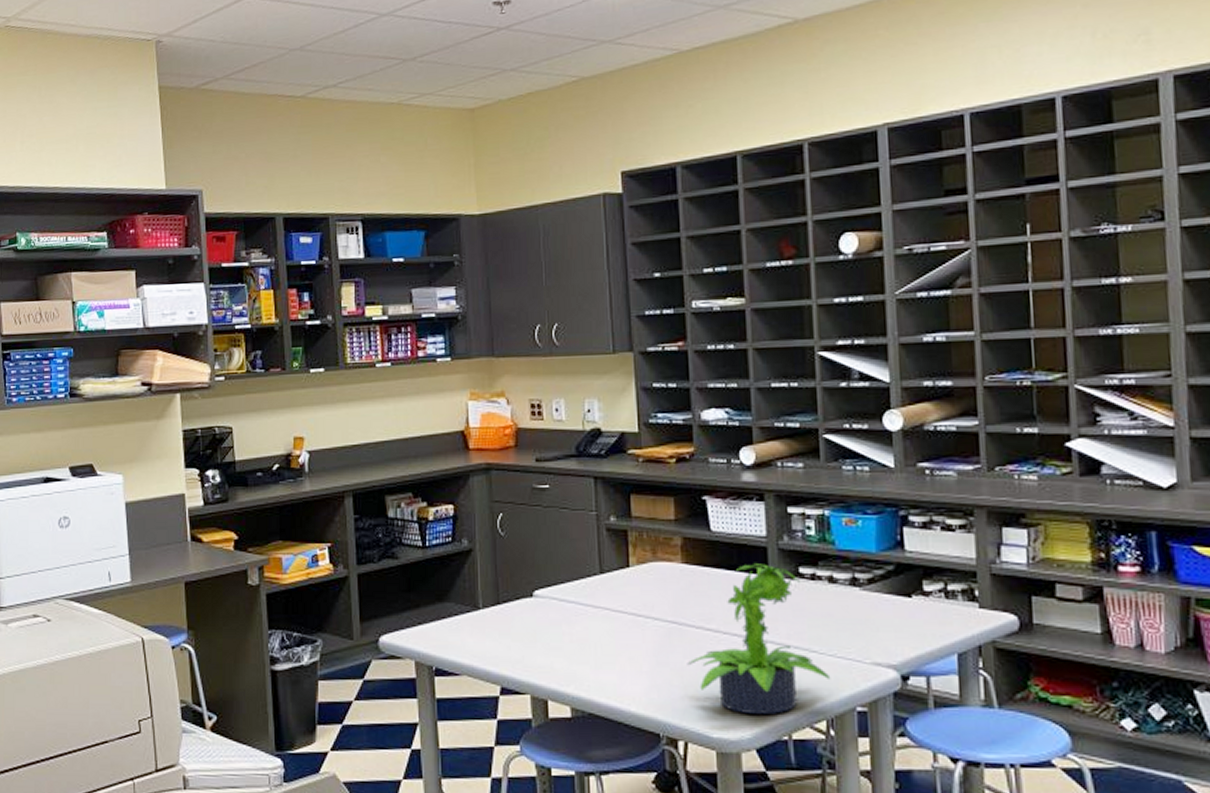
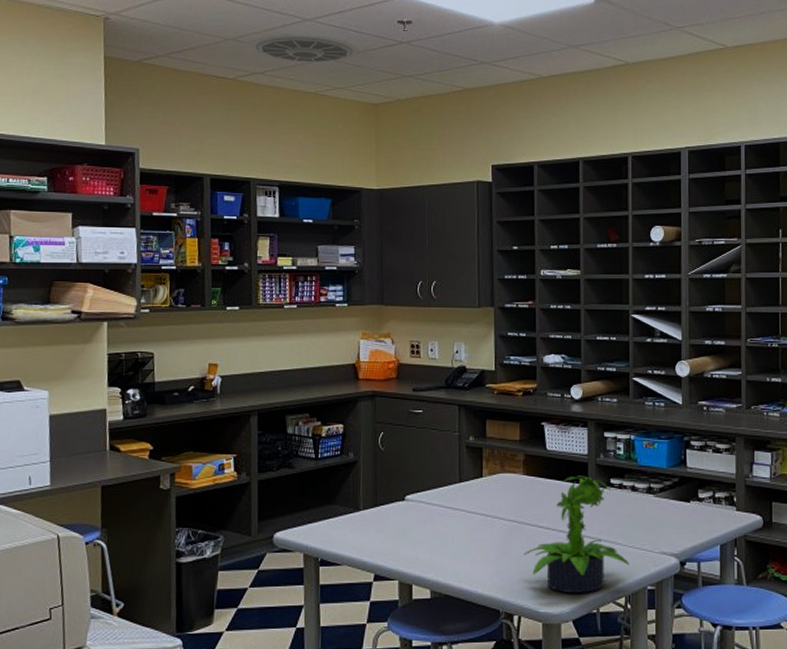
ceiling vent: none [318,30,448,69] -> present [249,33,359,63]

